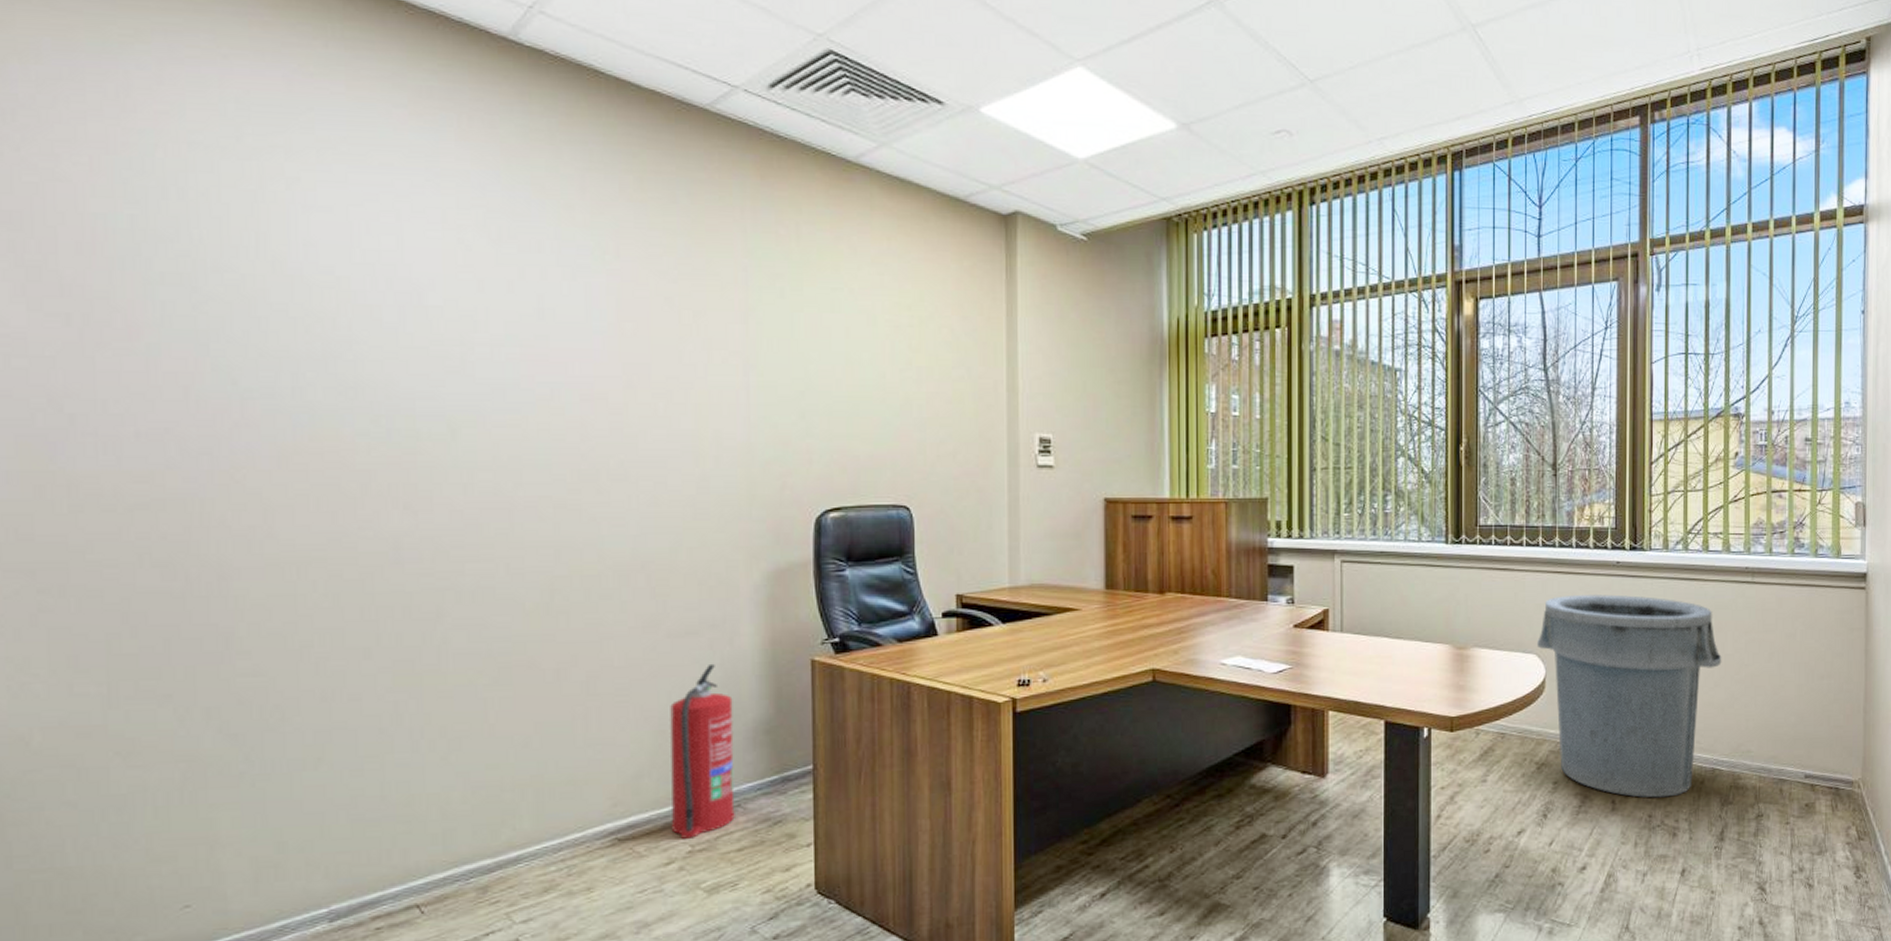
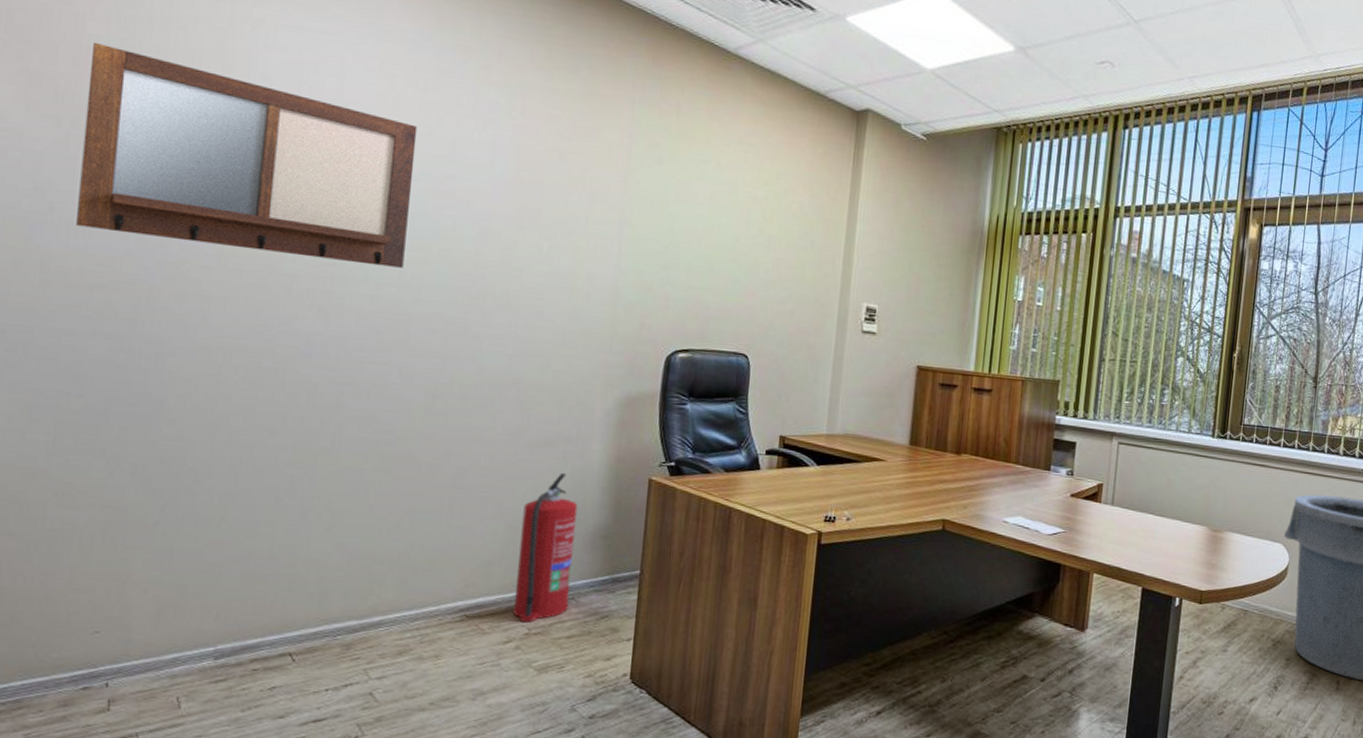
writing board: none [97,222,498,449] -> present [76,42,418,268]

